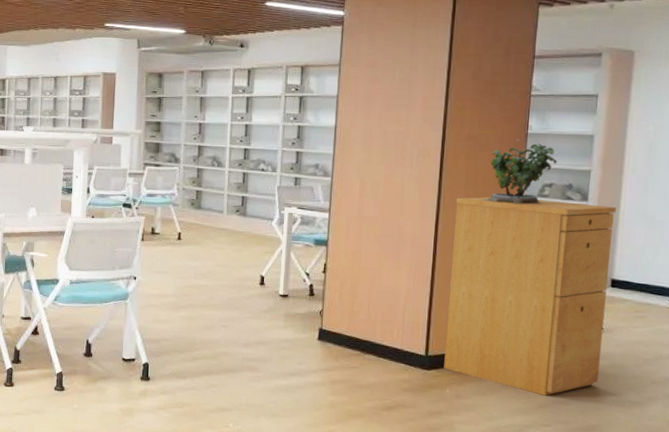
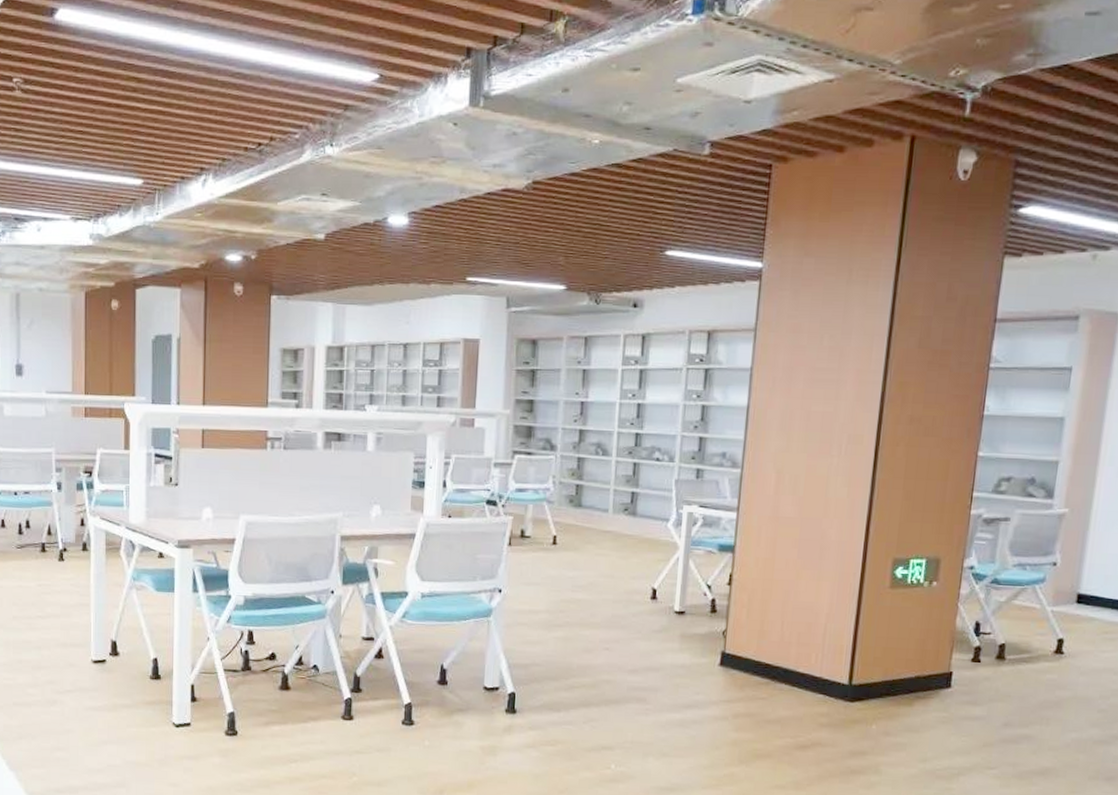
filing cabinet: present [444,196,617,396] -> none [870,493,1088,733]
potted plant: present [483,139,557,205] -> none [925,422,1018,503]

